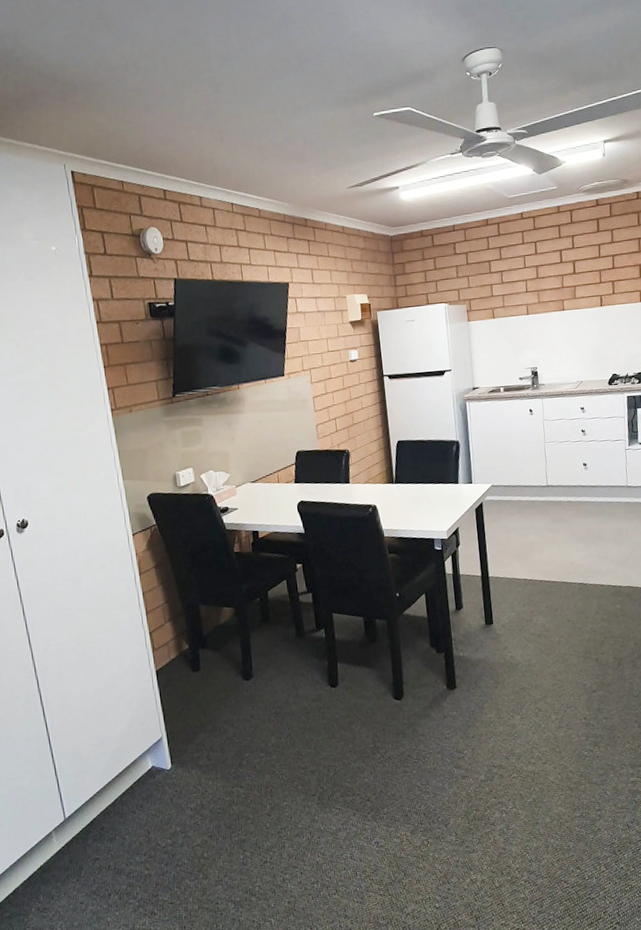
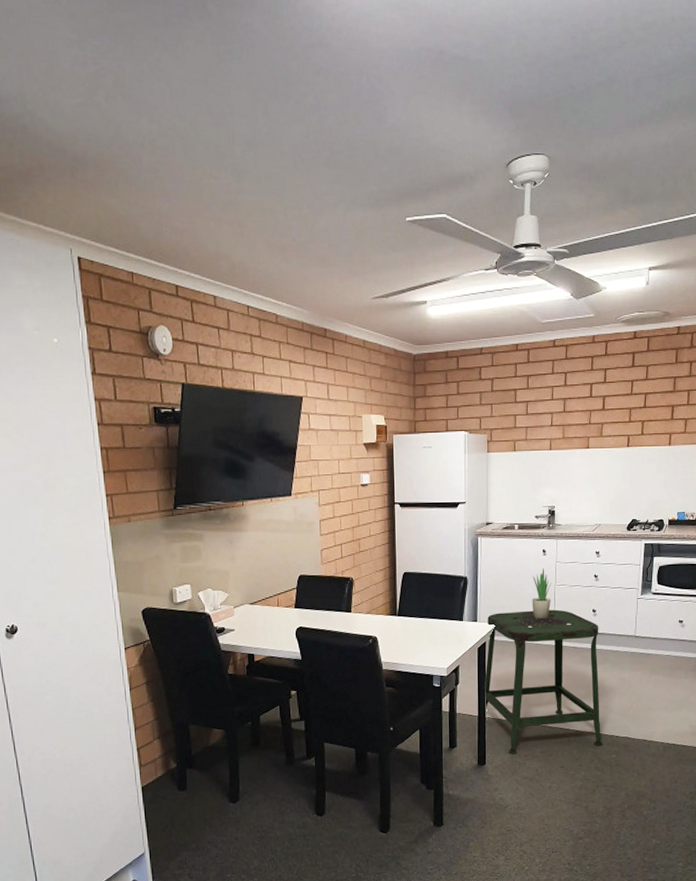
stool: none [482,466,607,612] -> present [484,609,603,754]
potted plant: none [522,427,542,477] -> present [532,568,552,619]

